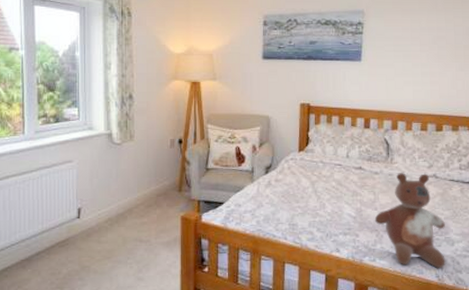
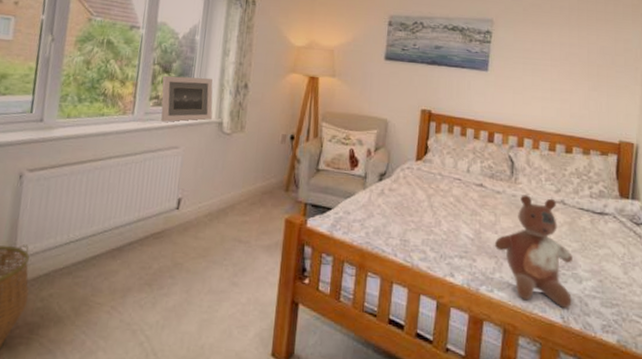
picture frame: none [48,92,102,138] -> present [161,75,213,122]

